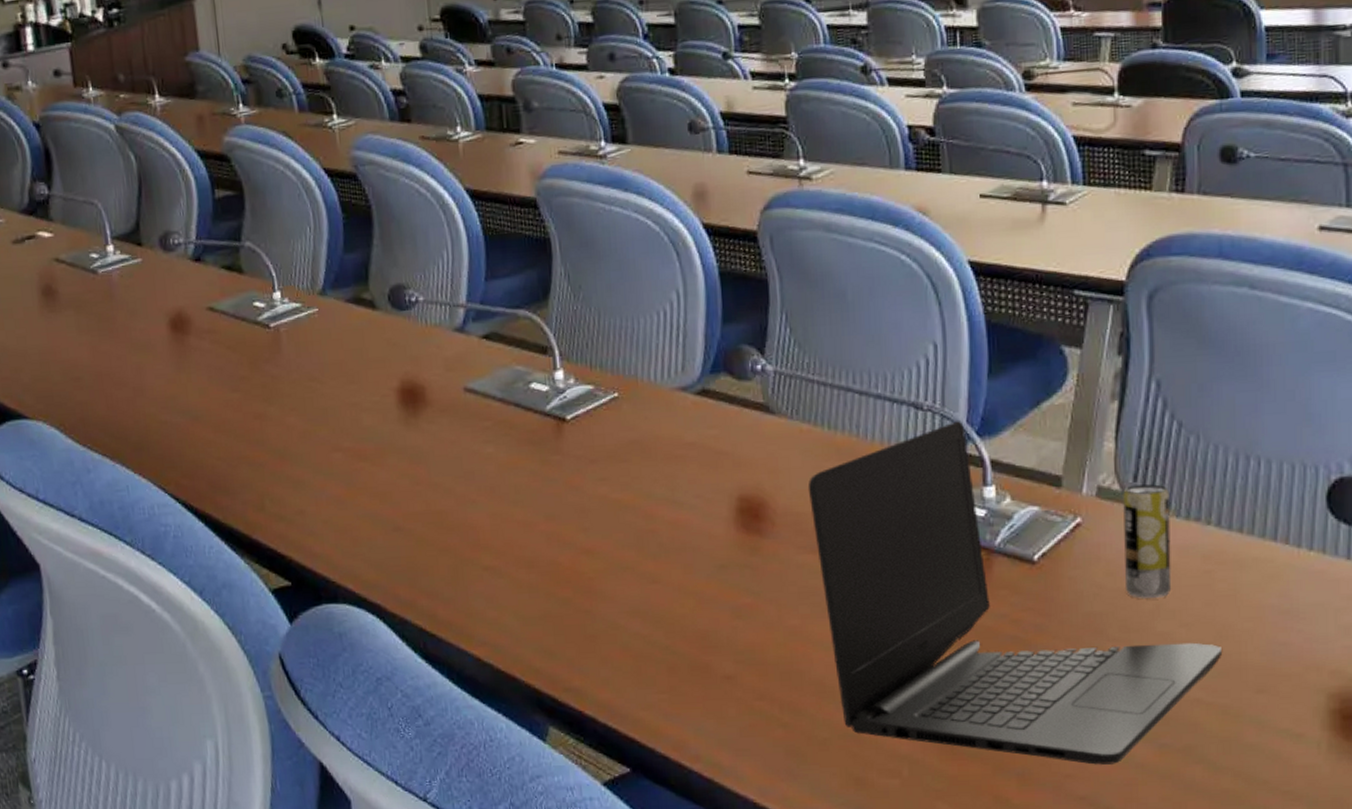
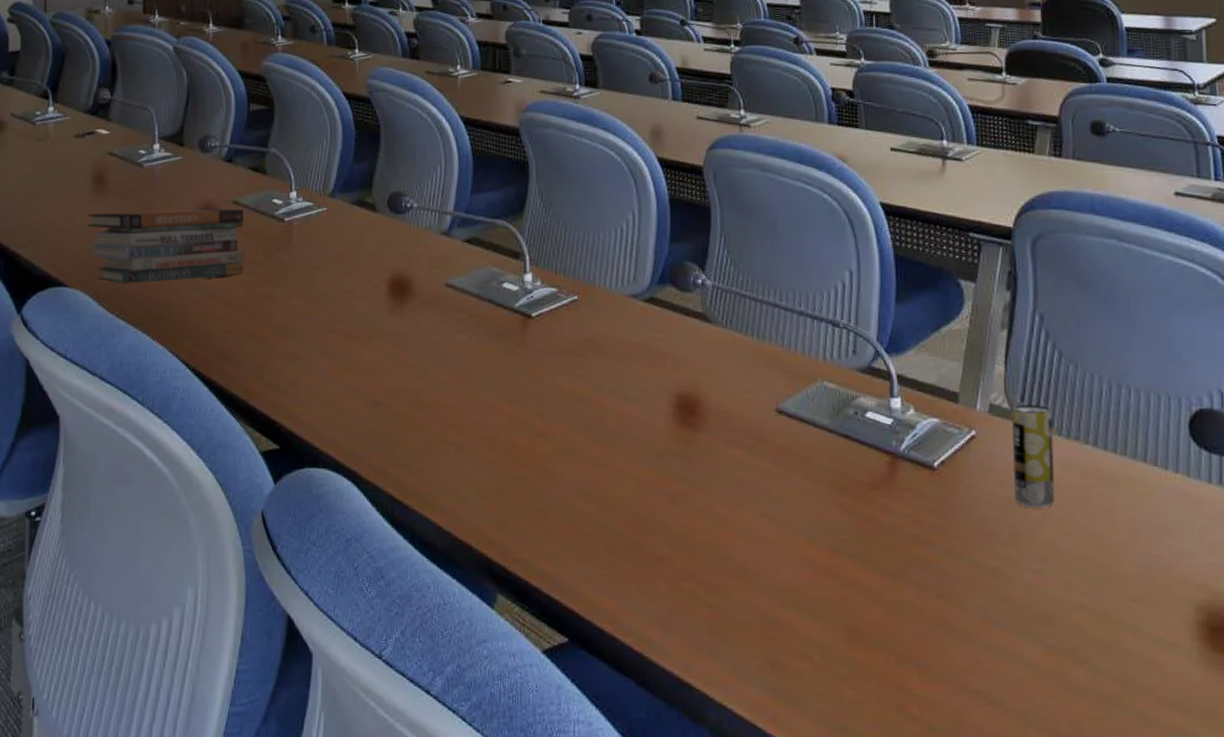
book stack: none [40,316,229,412] -> present [87,208,244,284]
laptop: present [807,421,1223,765] -> none [738,339,1101,661]

